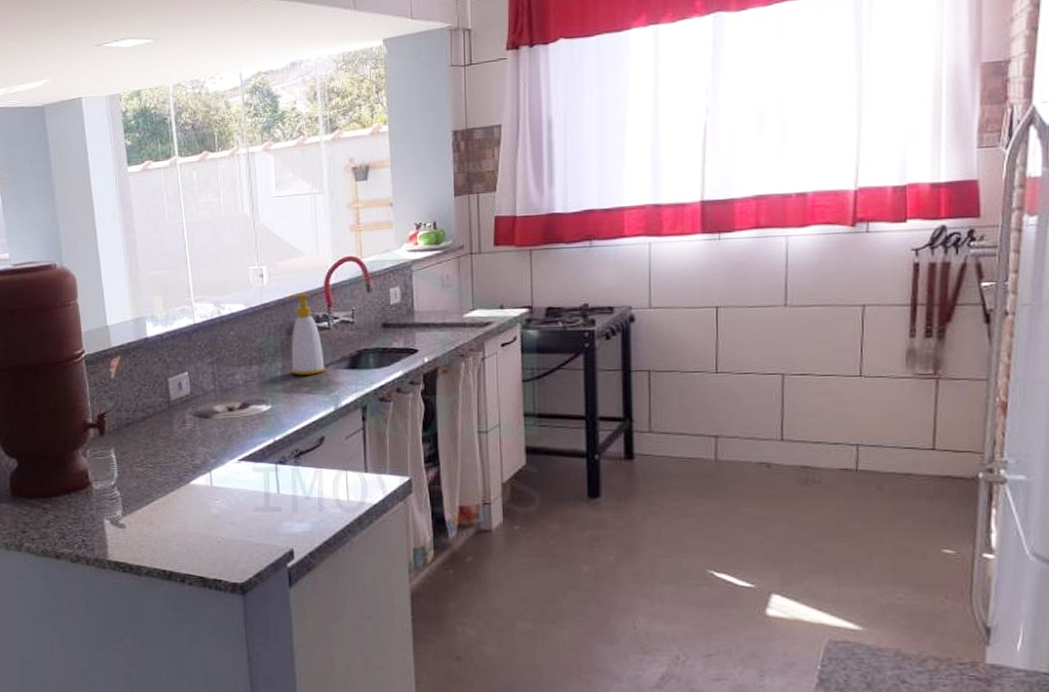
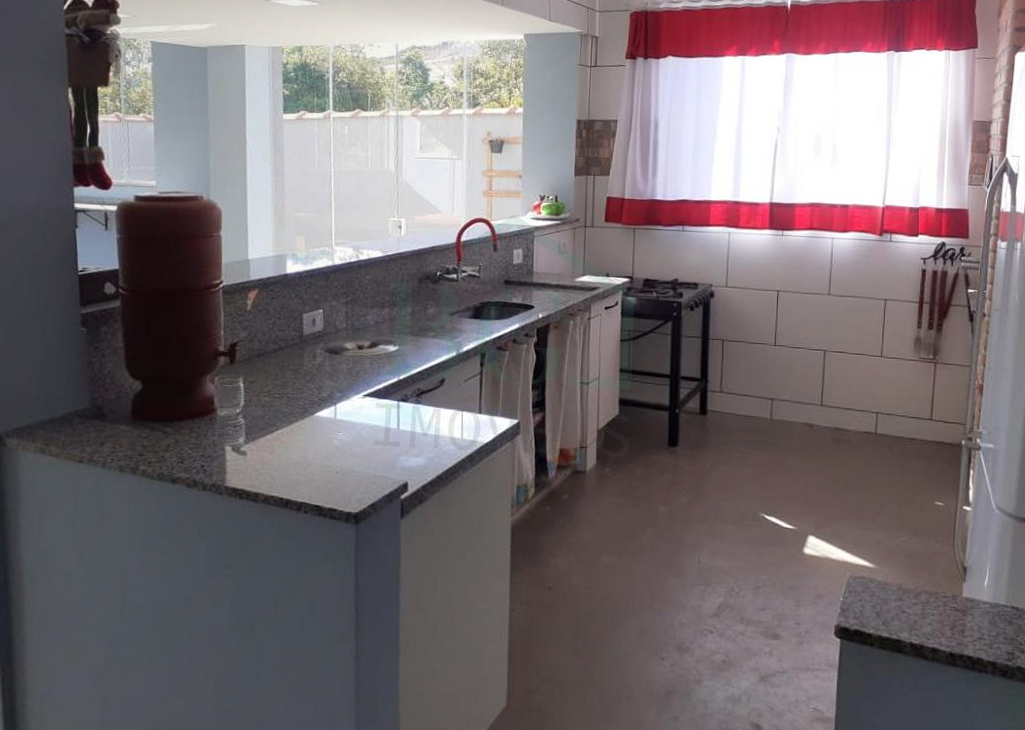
soap bottle: present [285,293,325,375] -> none [419,246,451,321]

